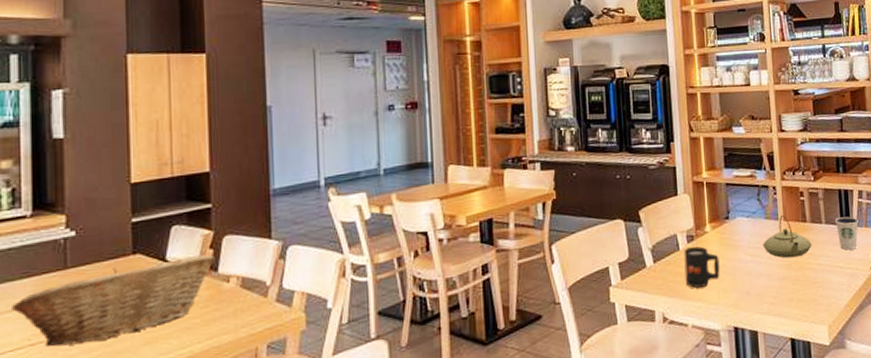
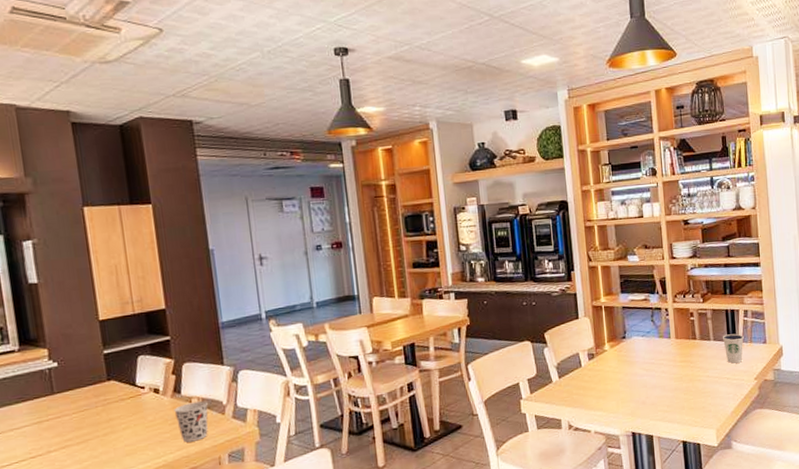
fruit basket: present [10,255,215,346] -> none [11,380,178,459]
cup: none [208,281,248,330] -> present [174,401,209,443]
mug: present [684,246,720,288] -> none [585,363,619,399]
teapot: present [763,215,812,258] -> none [656,334,701,372]

